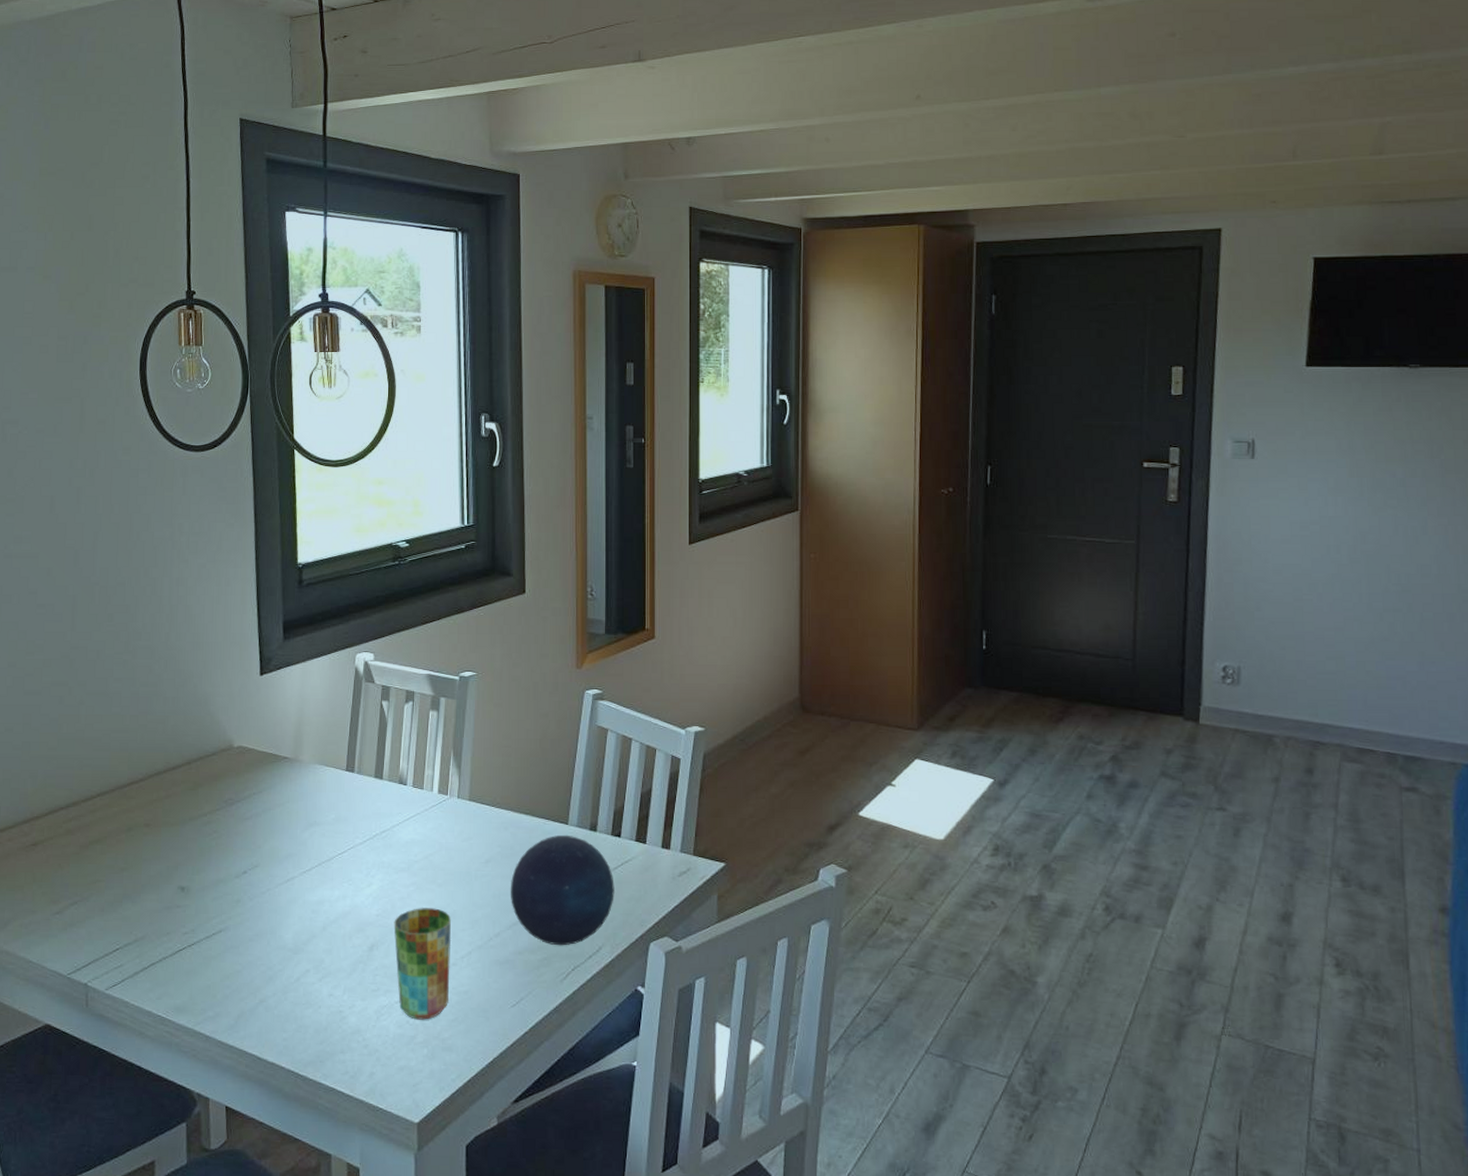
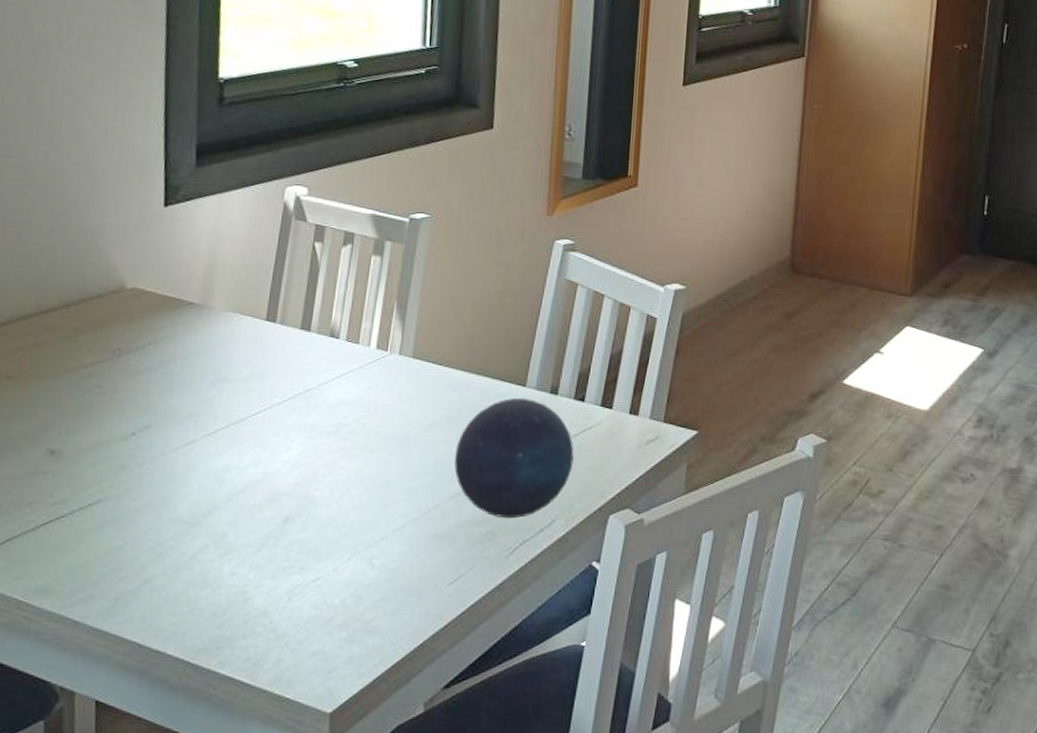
cup: present [394,908,452,1020] -> none [314,476,383,600]

